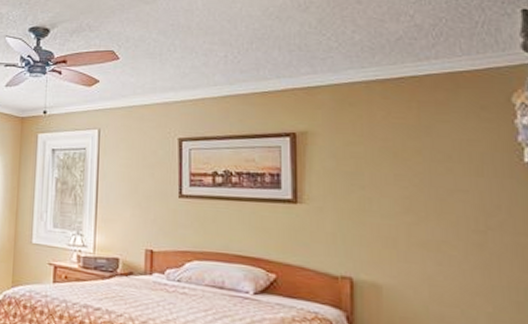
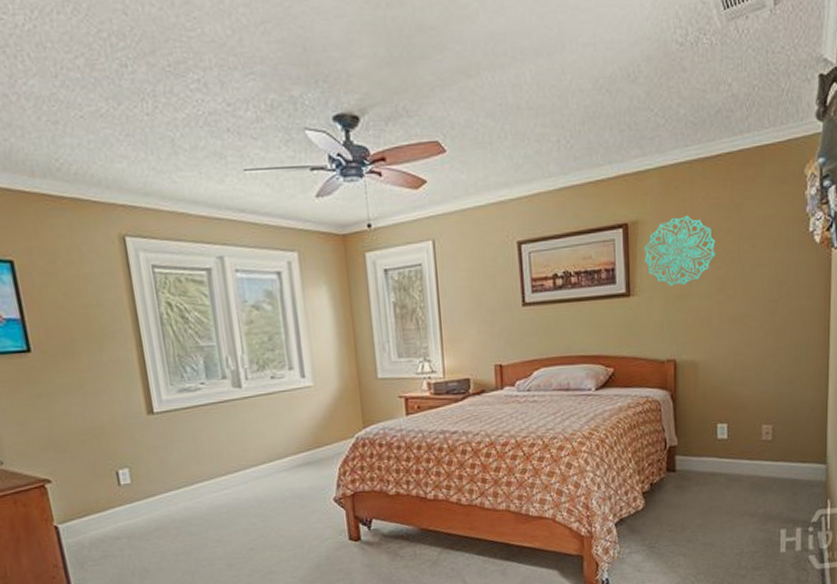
wall decoration: none [314,132,401,200] -> present [644,216,716,286]

